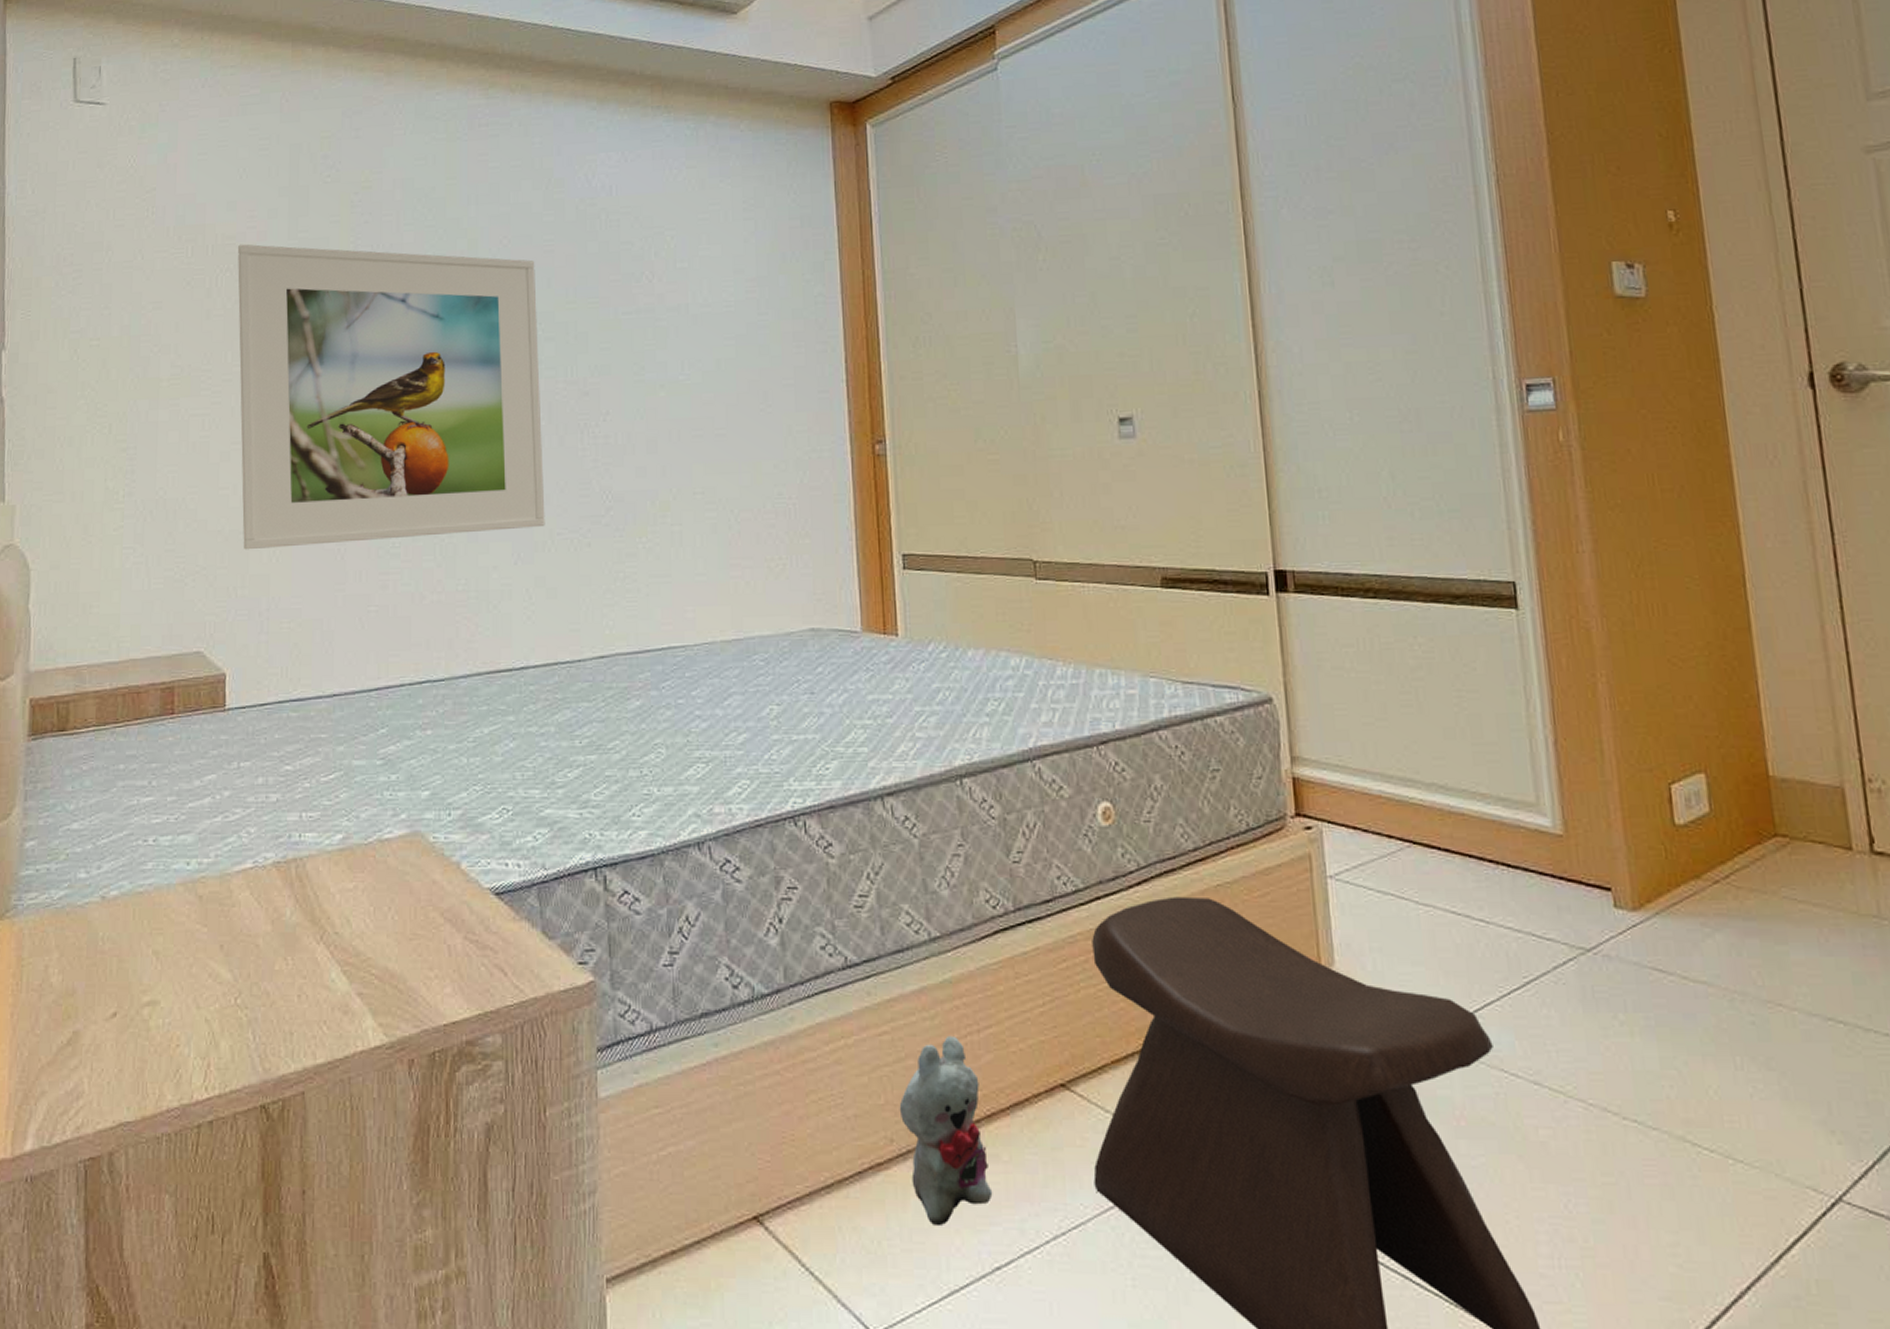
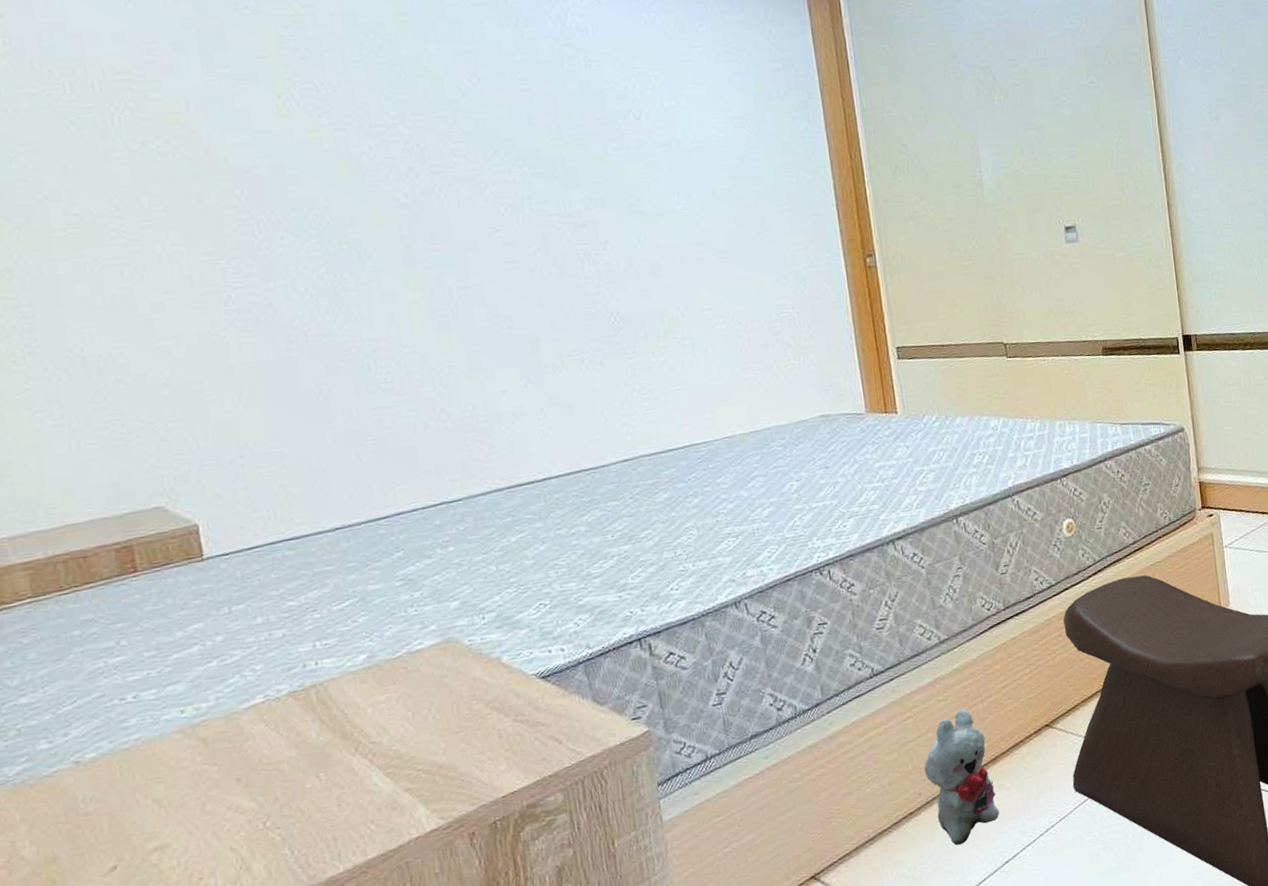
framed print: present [238,244,545,550] -> none [136,79,553,401]

